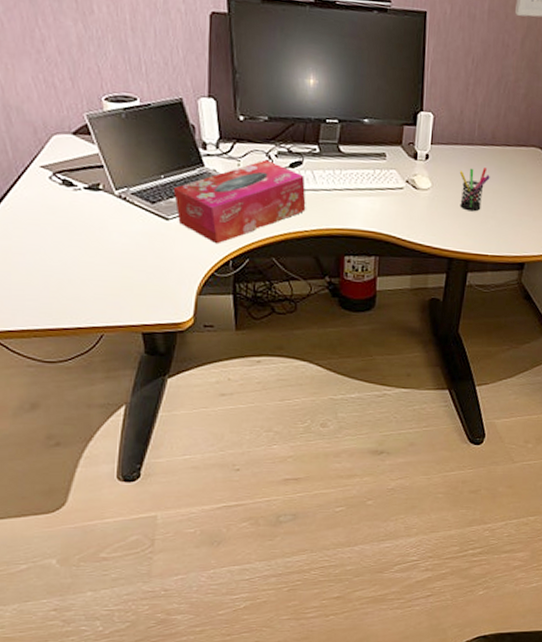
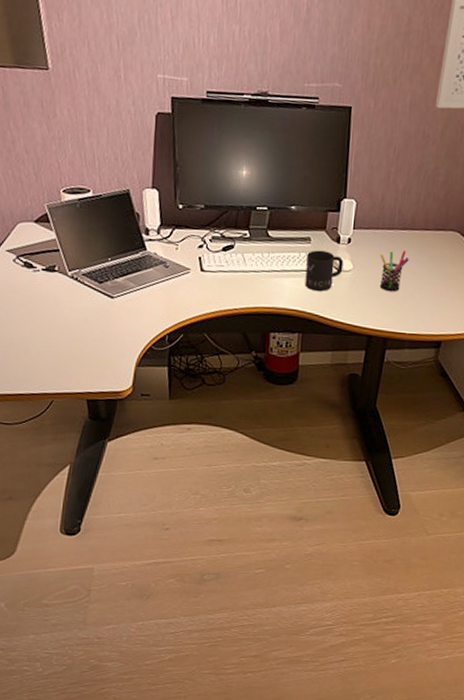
tissue box: present [173,159,306,244] -> none [118,244,236,321]
mug: none [380,167,422,212] -> present [305,250,344,292]

